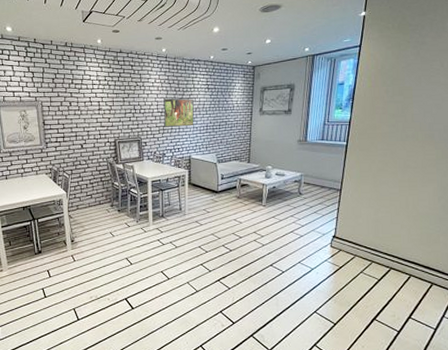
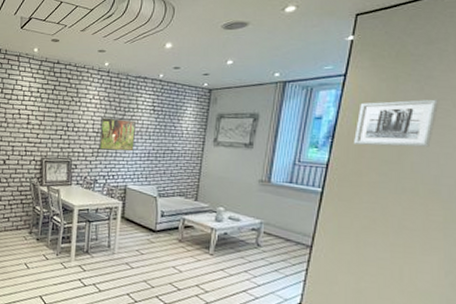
wall art: none [369,61,431,103] -> present [354,99,439,147]

